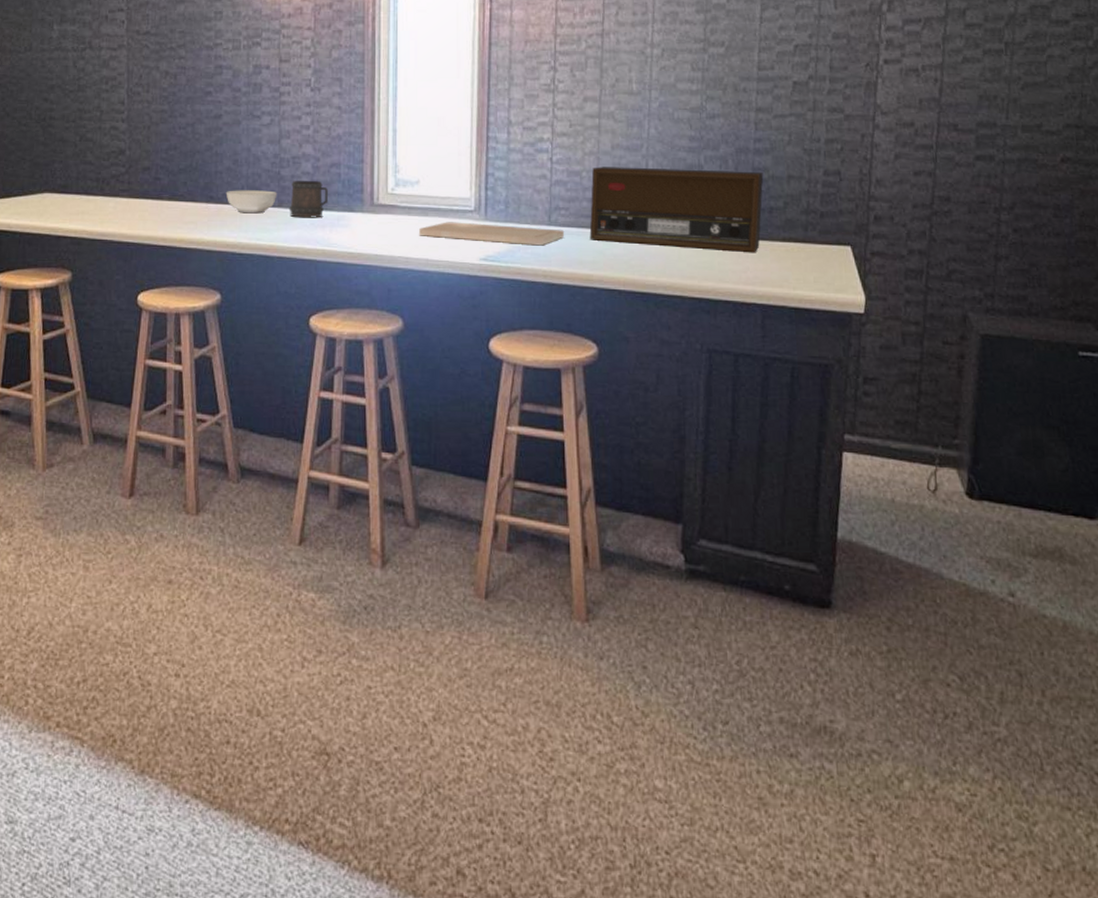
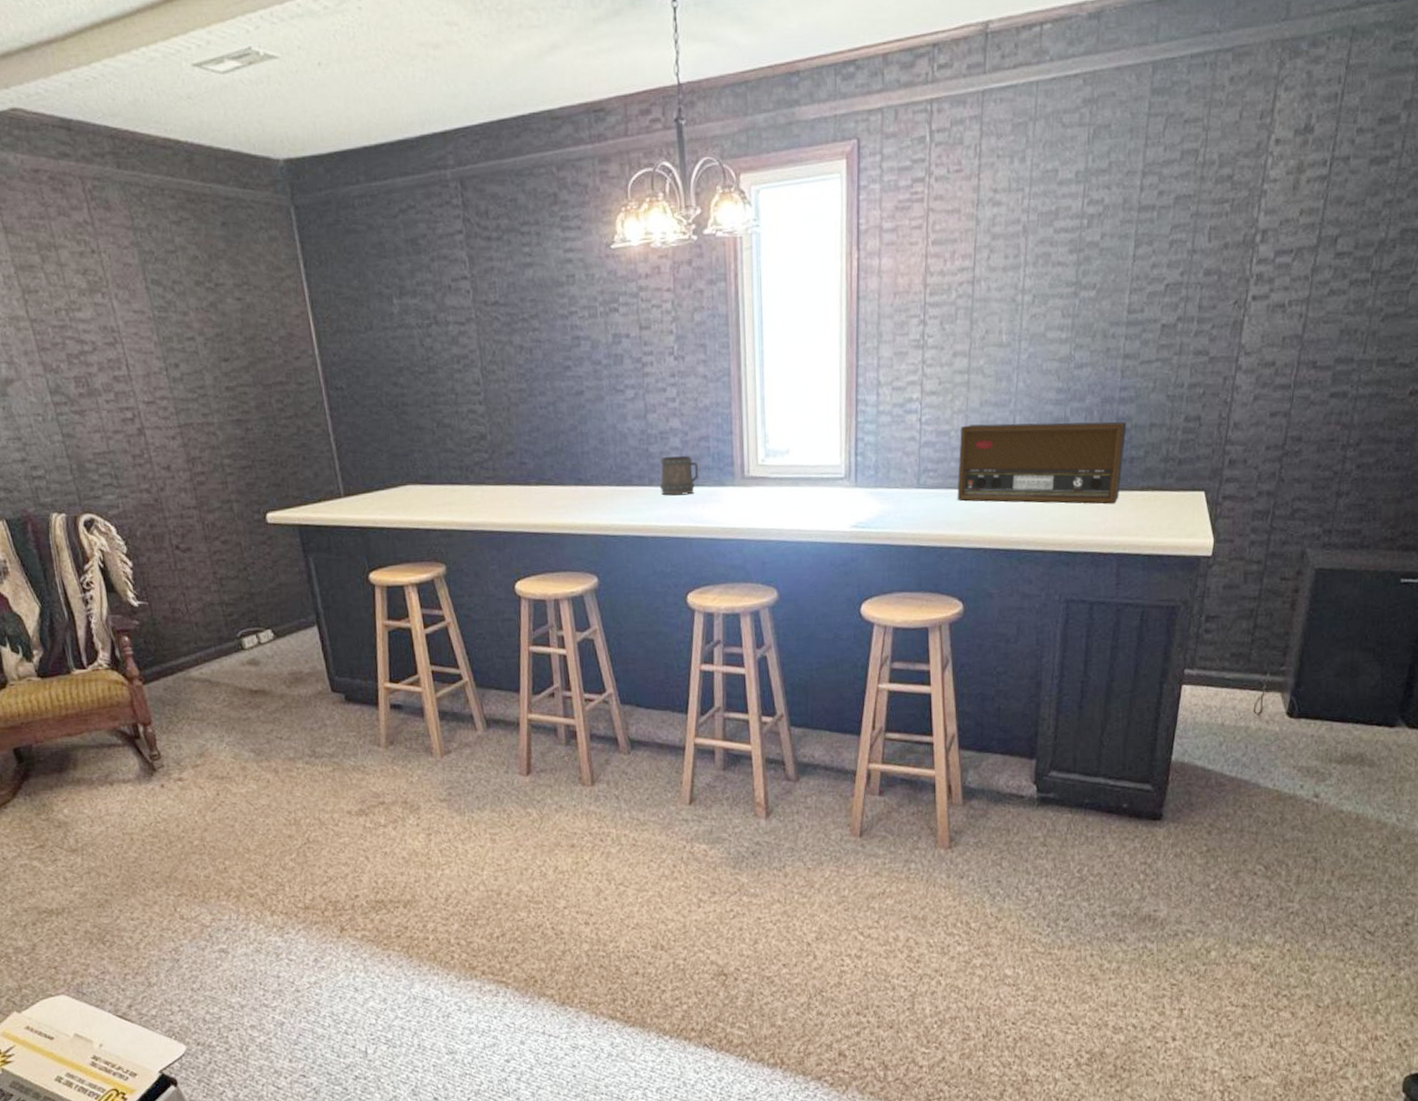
bowl: present [225,190,278,214] -> none [594,469,647,494]
cutting board: present [418,222,565,246] -> none [790,490,933,510]

